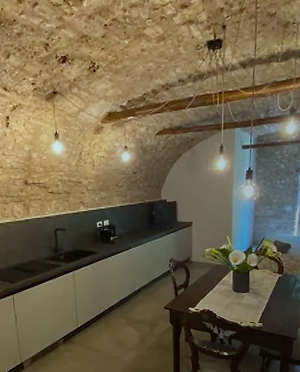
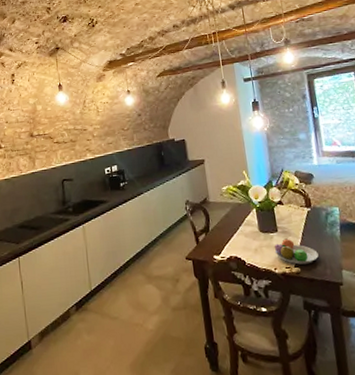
fruit bowl: none [243,298,281,321] -> present [274,238,319,265]

